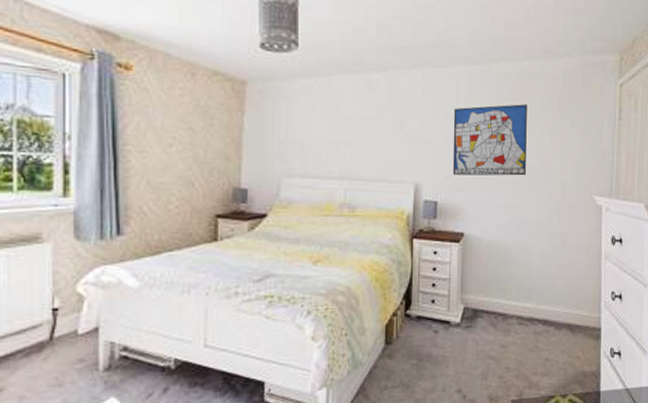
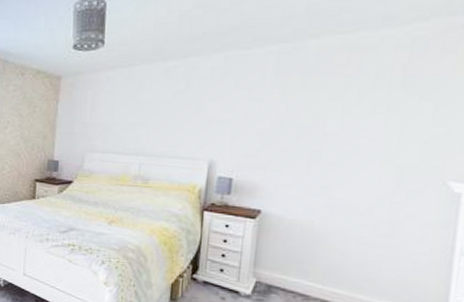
wall art: present [452,104,527,176] -> none [251,80,354,156]

